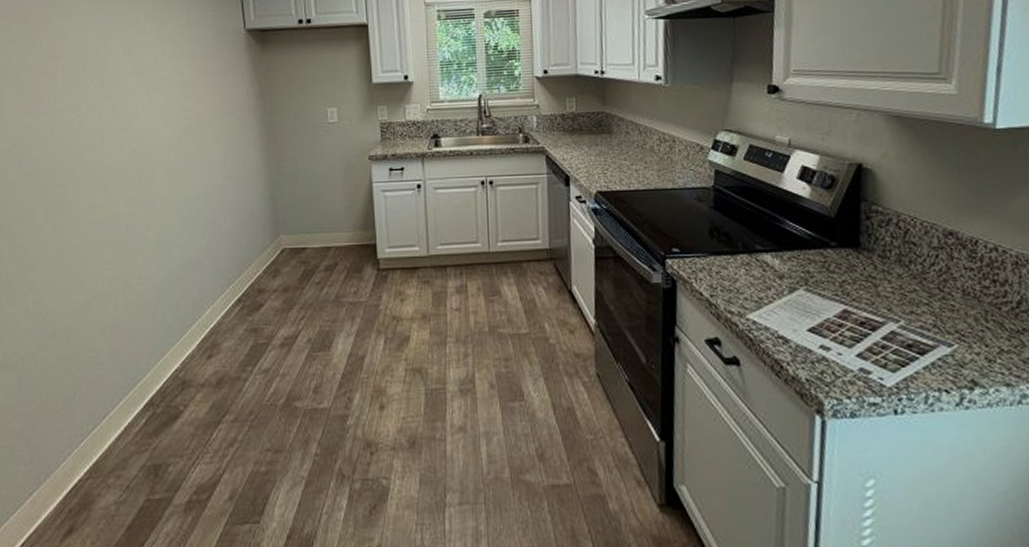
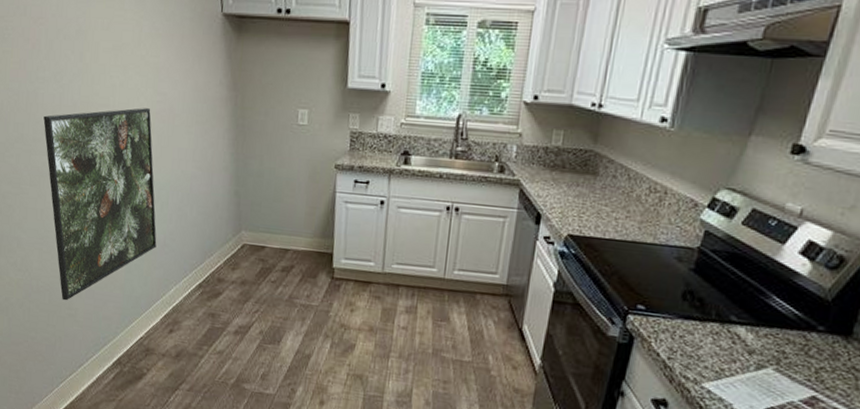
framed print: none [60,126,189,343] -> present [43,108,157,301]

